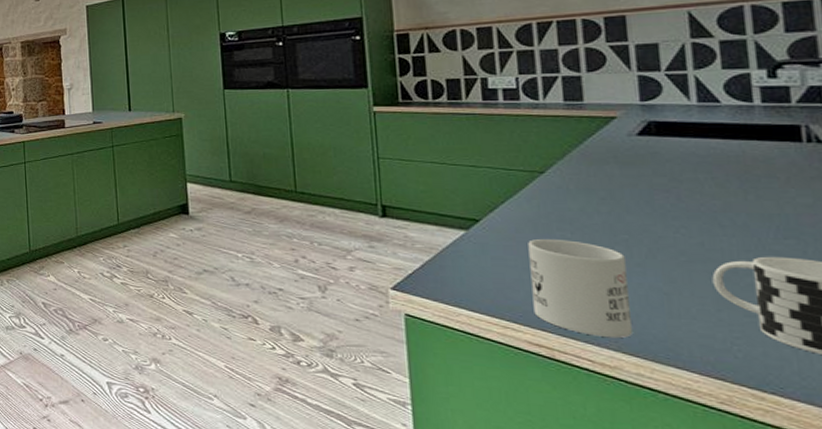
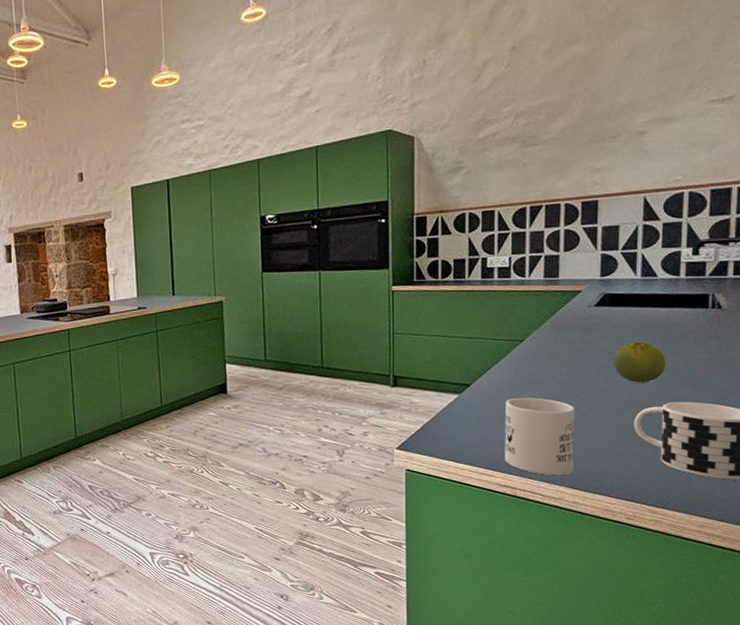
fruit: none [671,178,751,230] -> present [613,341,667,383]

